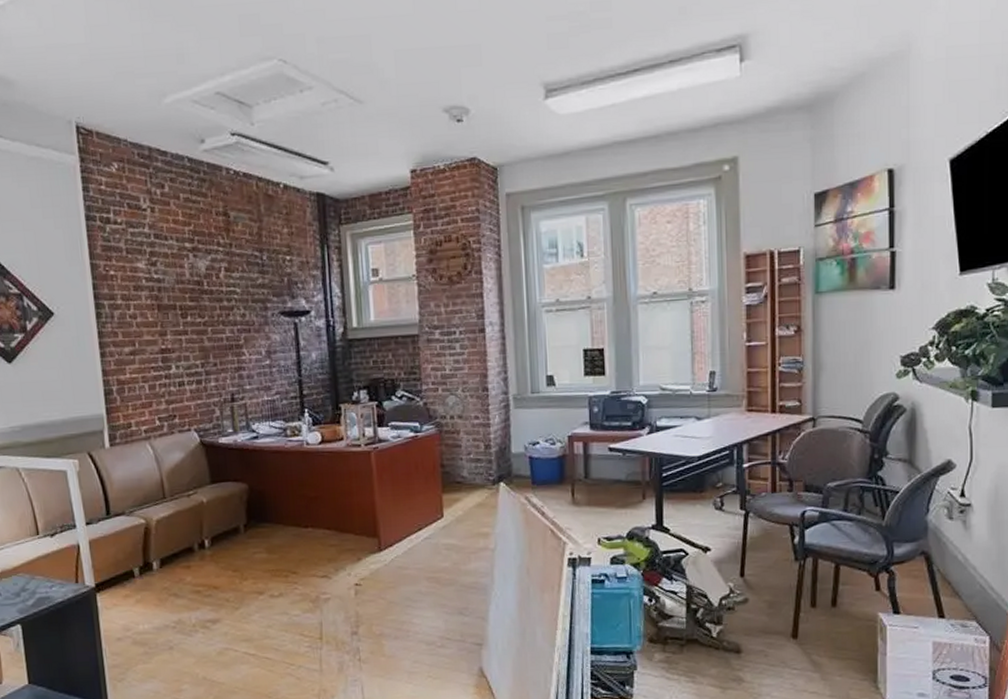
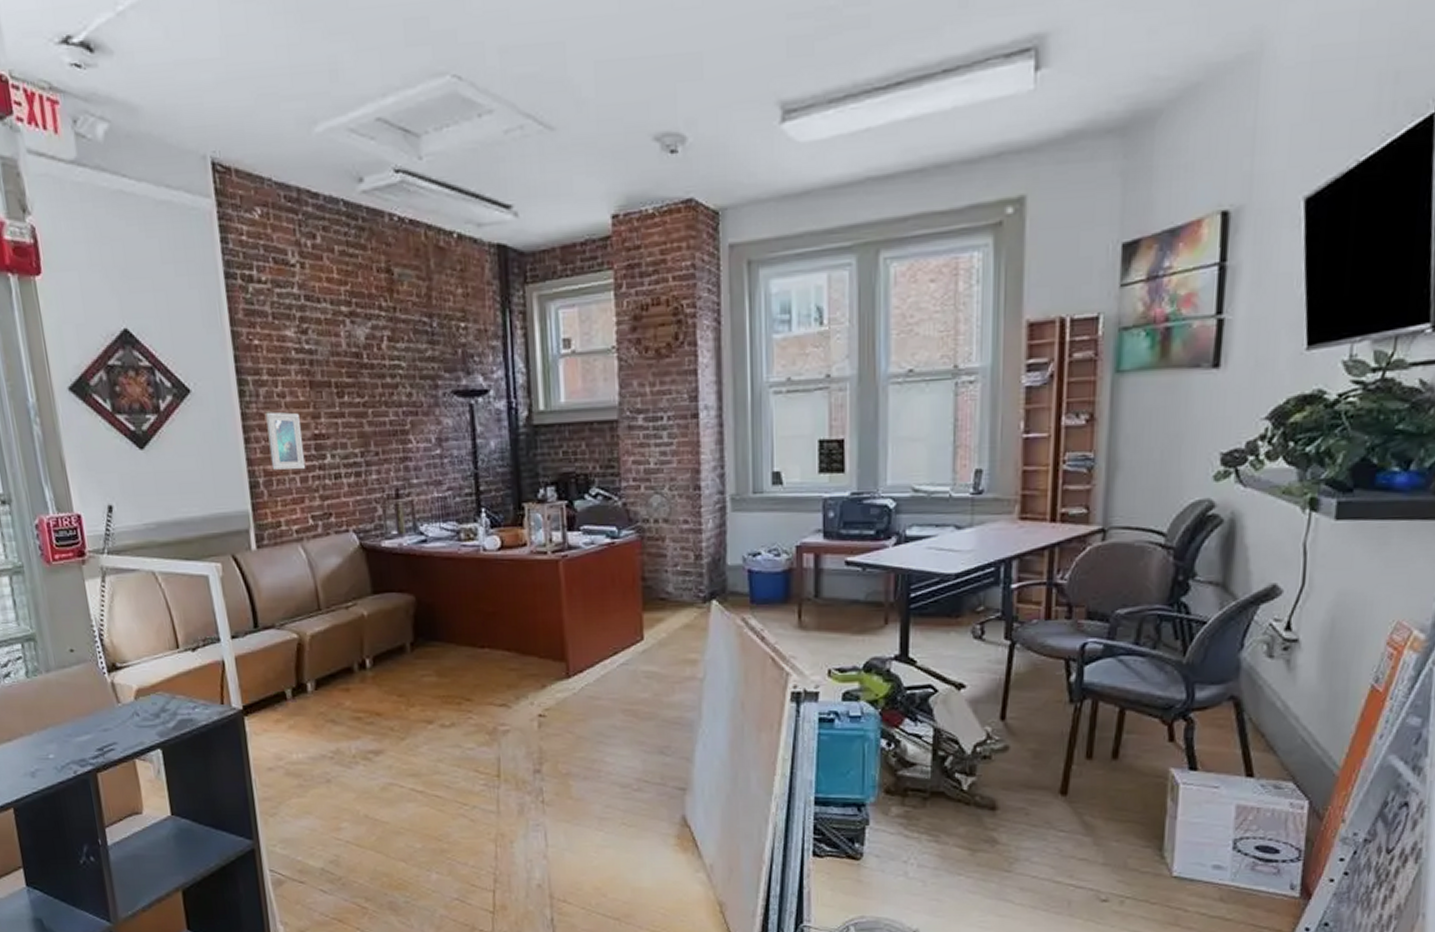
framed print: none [119,330,154,380] -> present [265,411,306,471]

